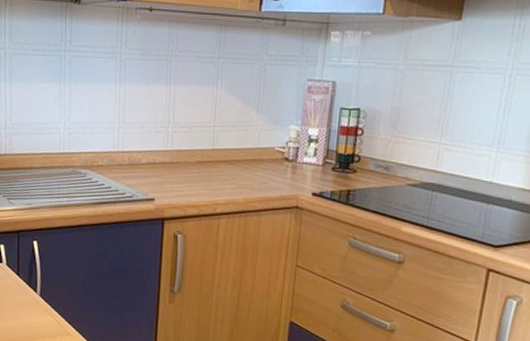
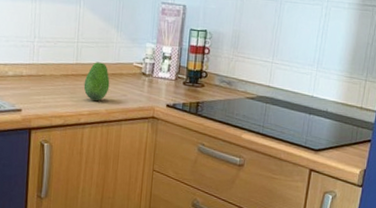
fruit: none [220,147,249,189] -> present [83,62,110,101]

